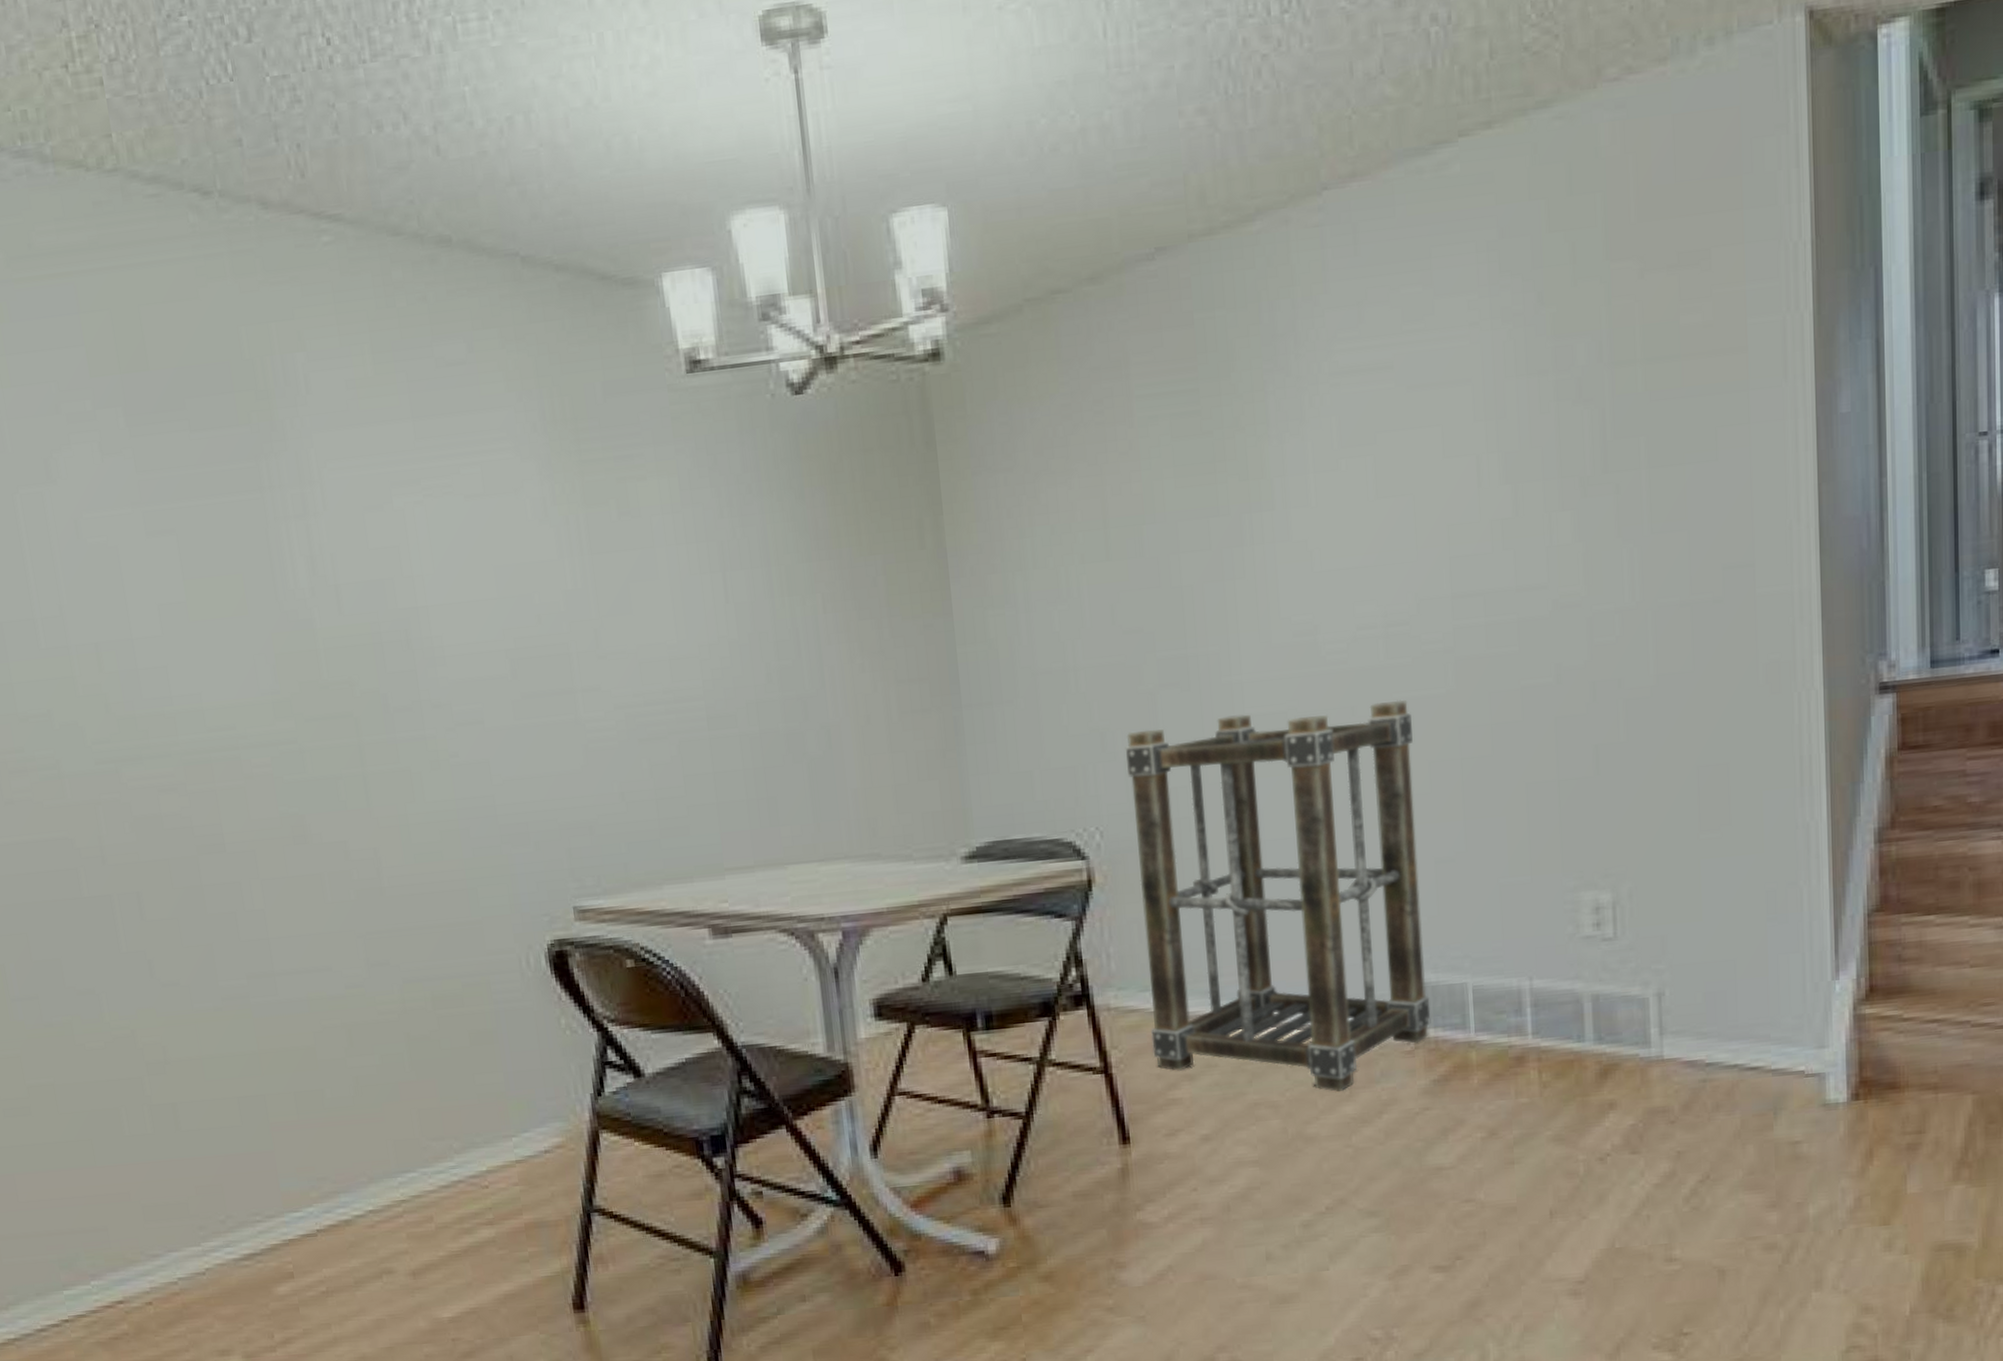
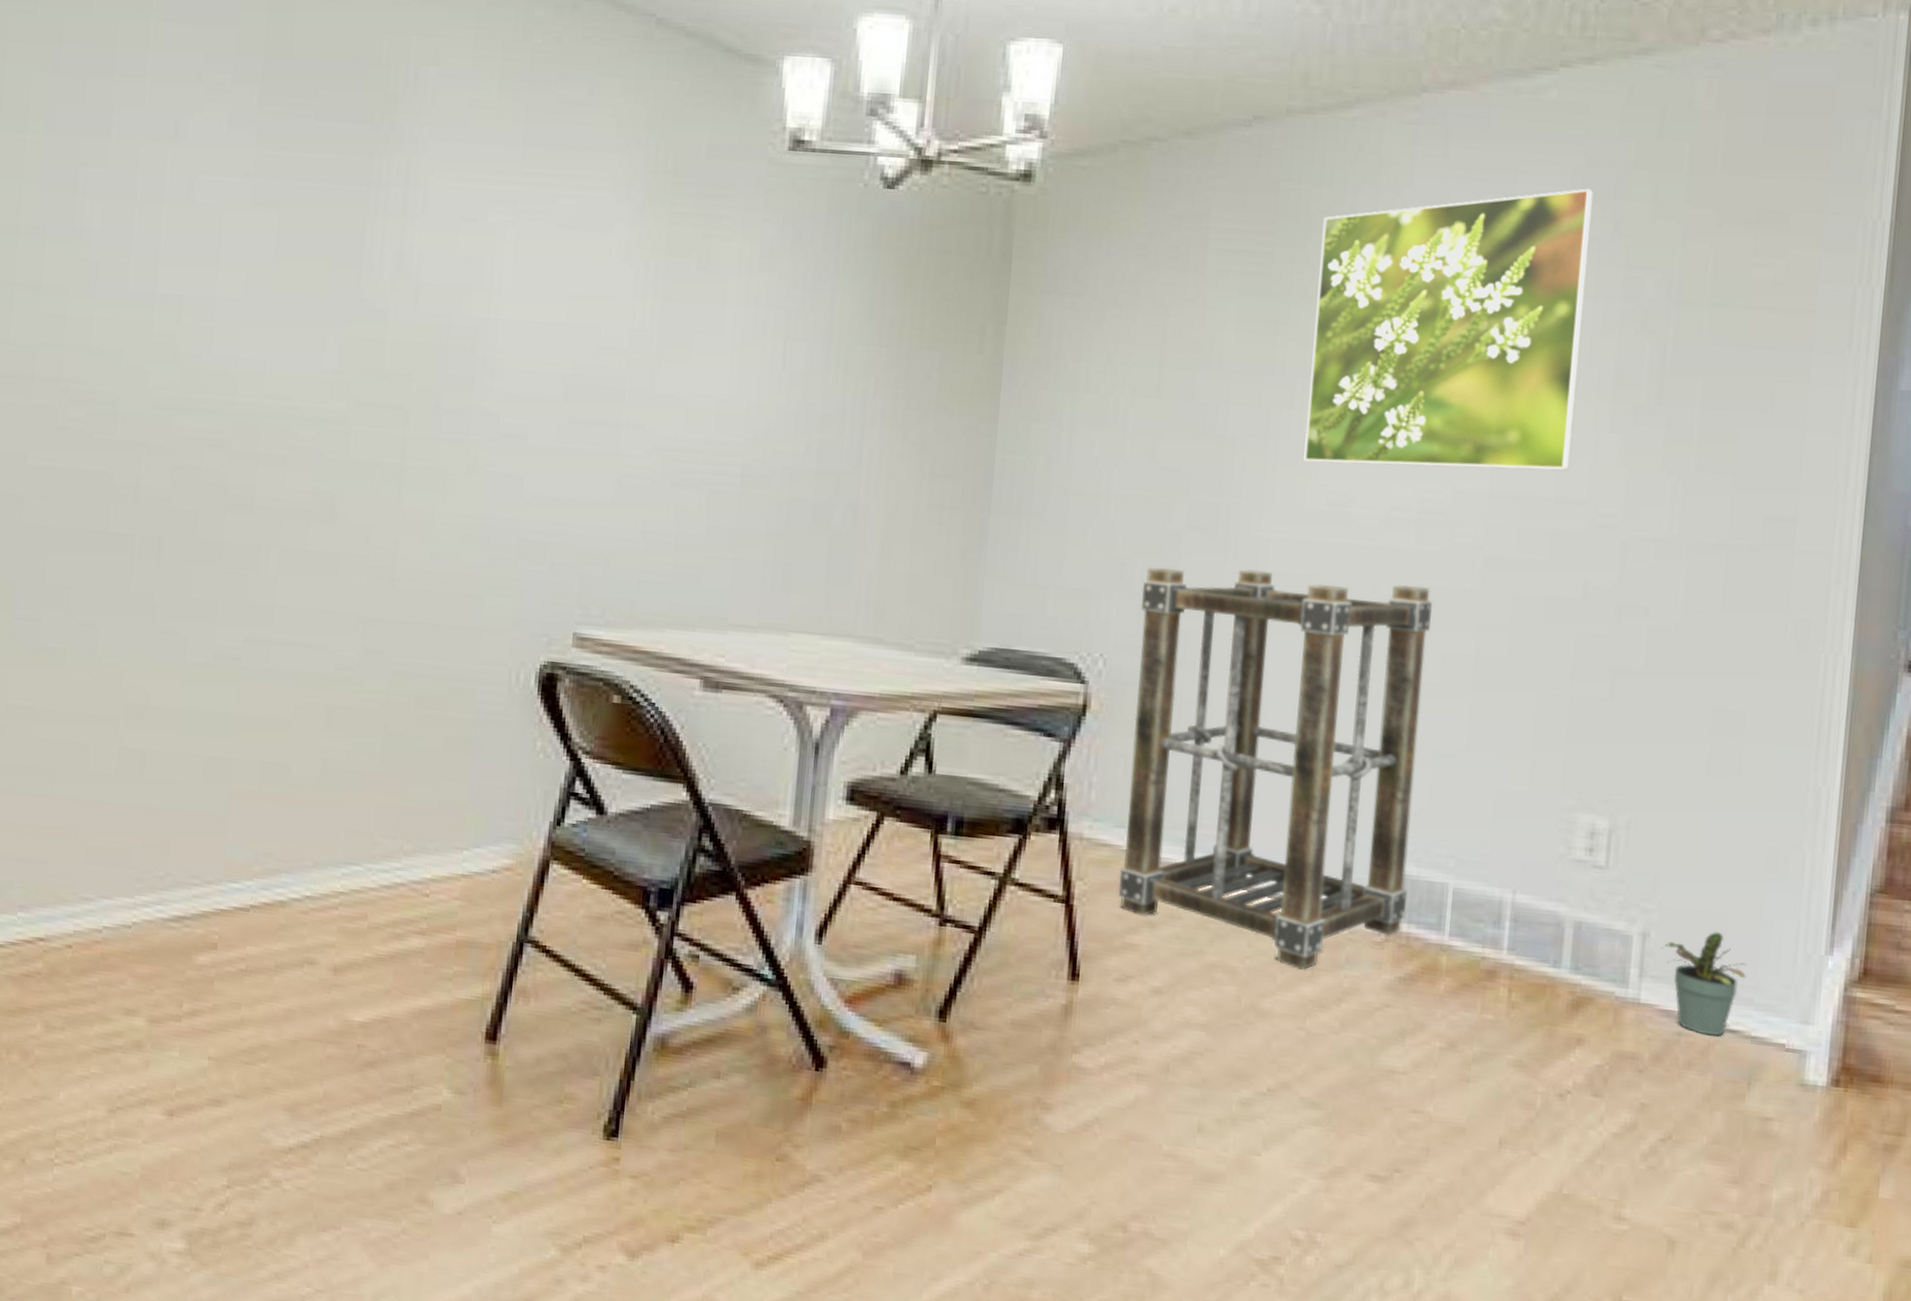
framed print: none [1243,261,1526,597] -> present [1304,188,1594,471]
potted plant: none [1677,978,1761,1077] -> present [1661,931,1747,1036]

